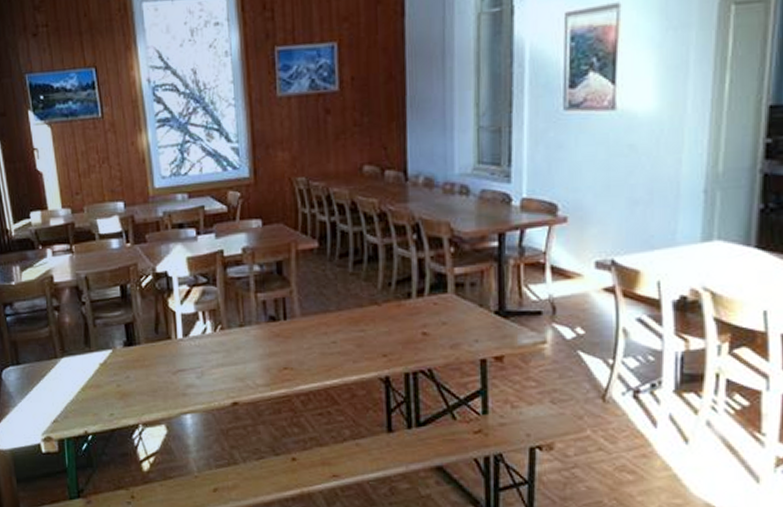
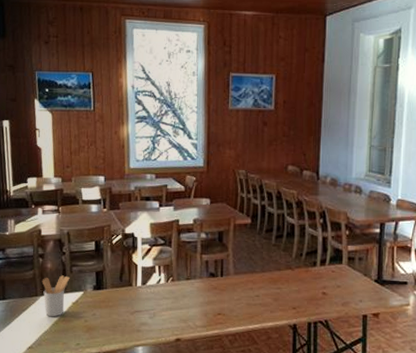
utensil holder: none [60,331,94,383] -> present [42,275,70,317]

